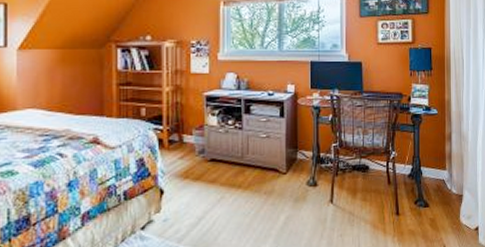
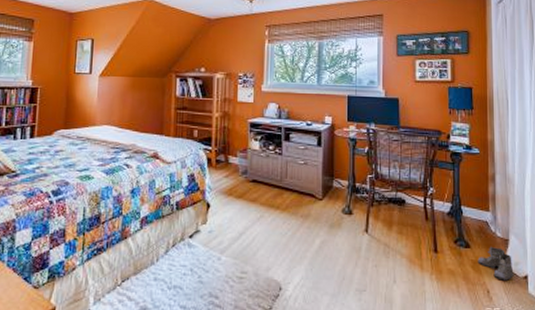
boots: none [435,203,470,235] -> present [477,247,518,282]

